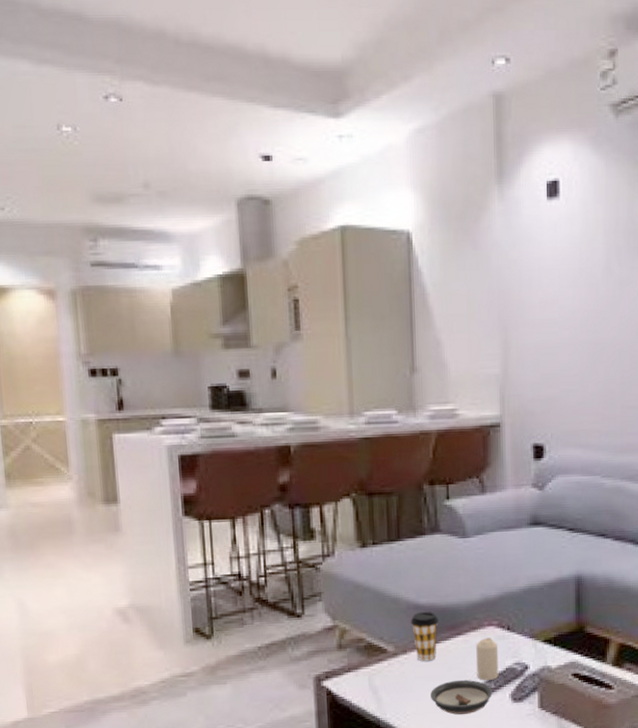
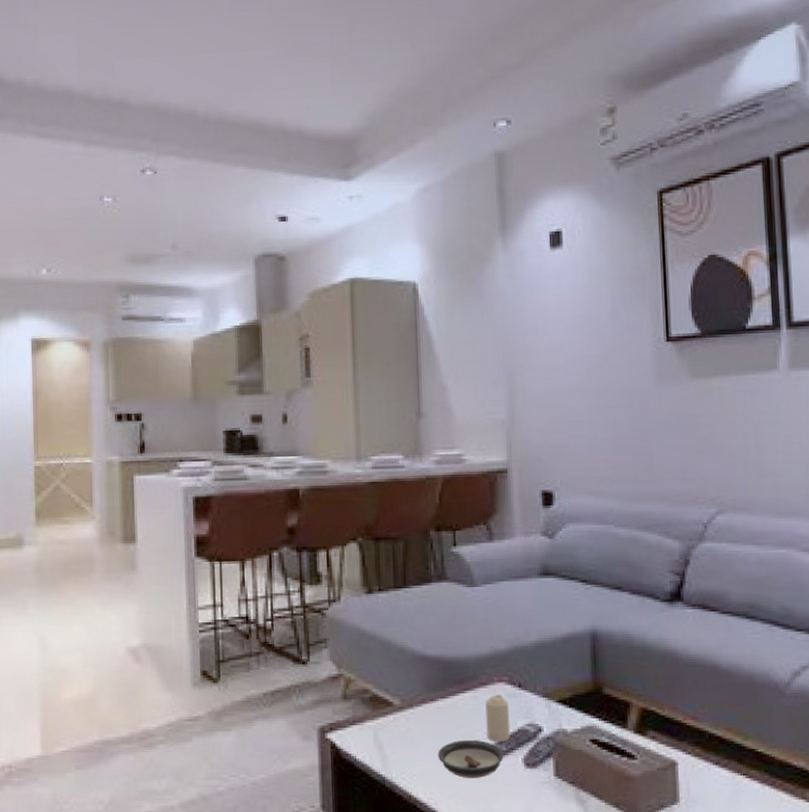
coffee cup: present [410,612,439,661] -> none [417,664,446,717]

